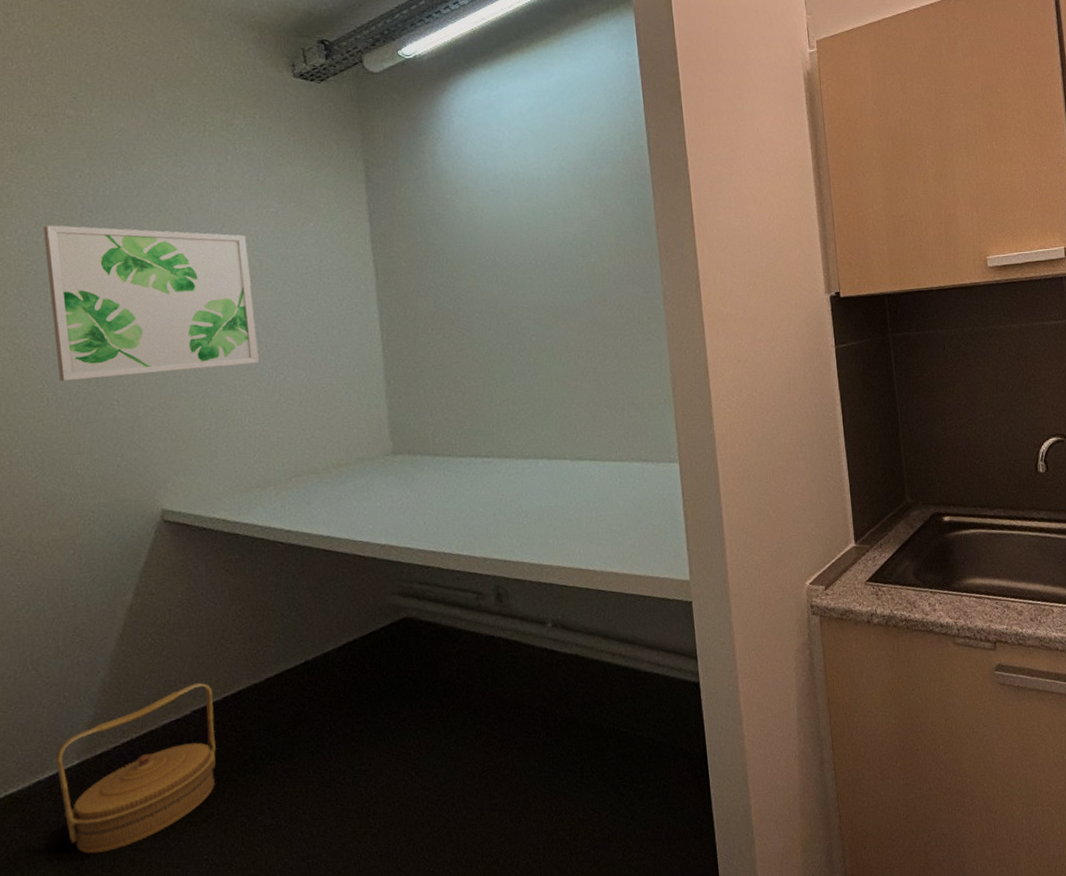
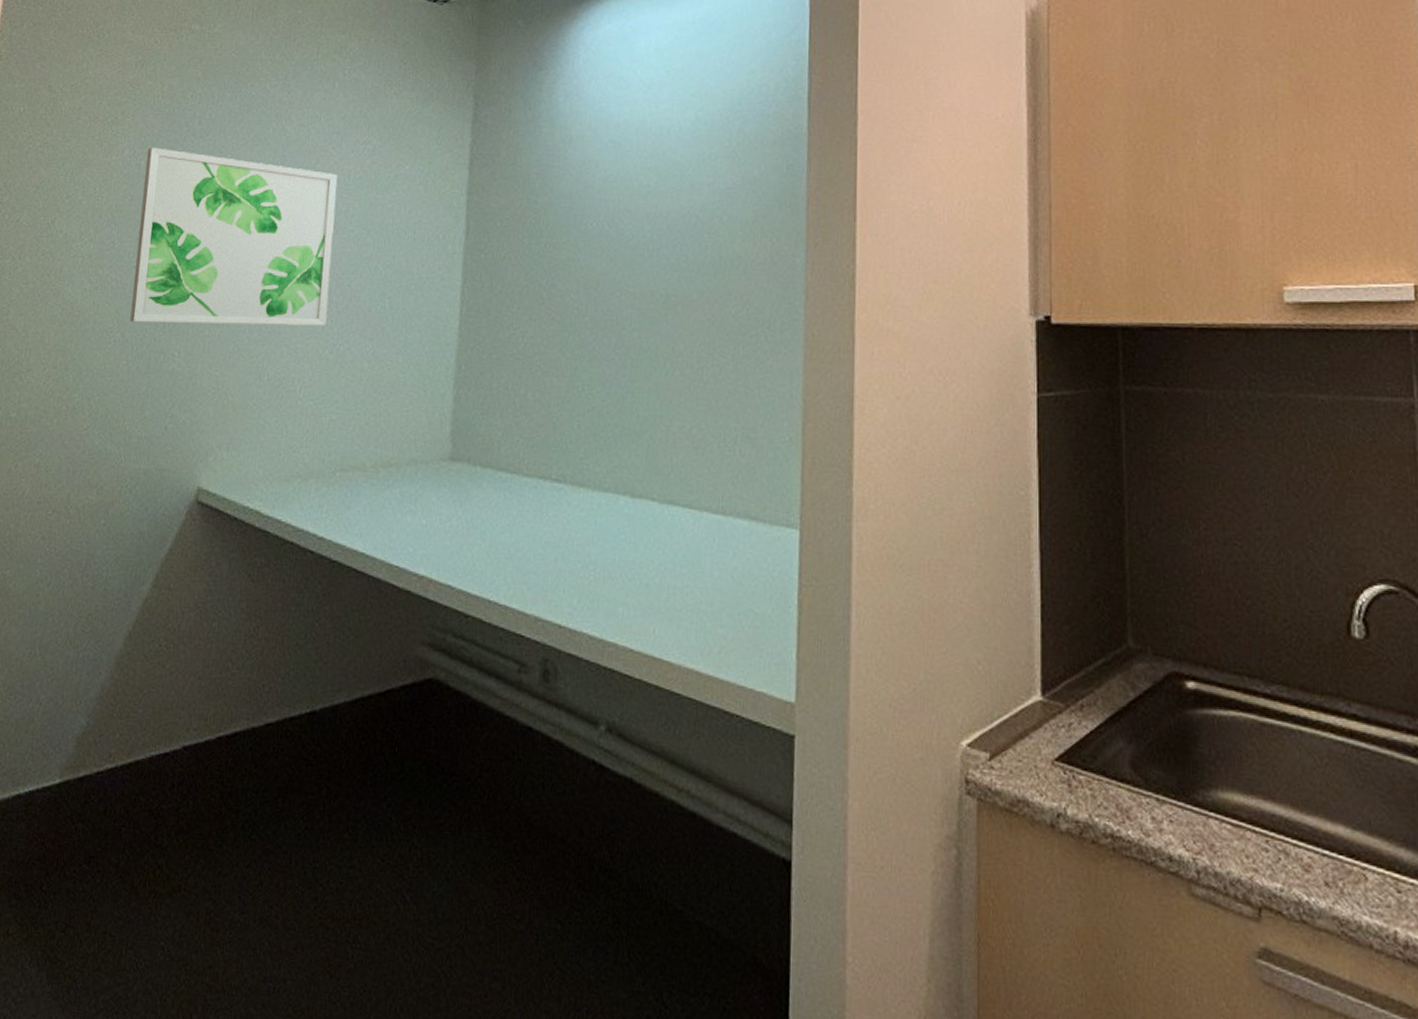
basket: present [55,682,216,854] -> none [33,711,209,906]

